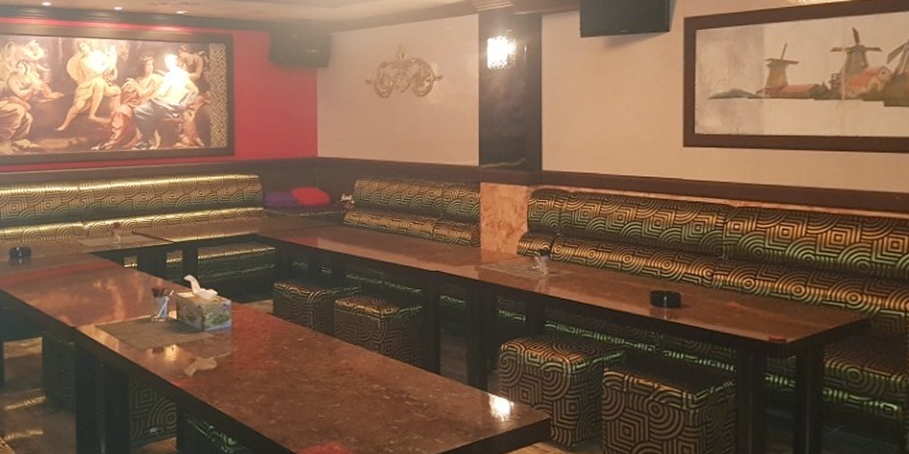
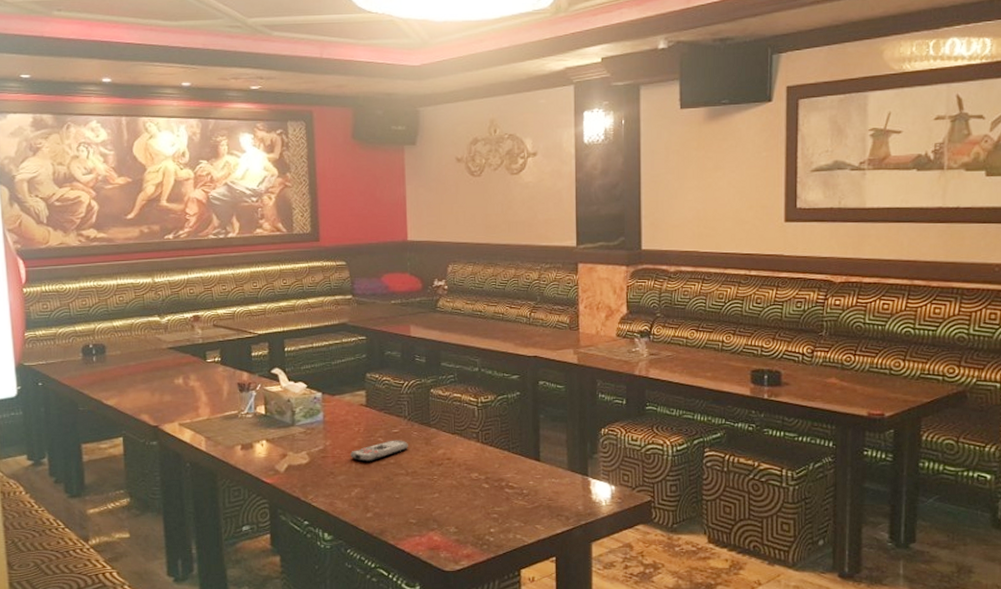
remote control: none [257,348,312,369] -> present [351,440,408,462]

